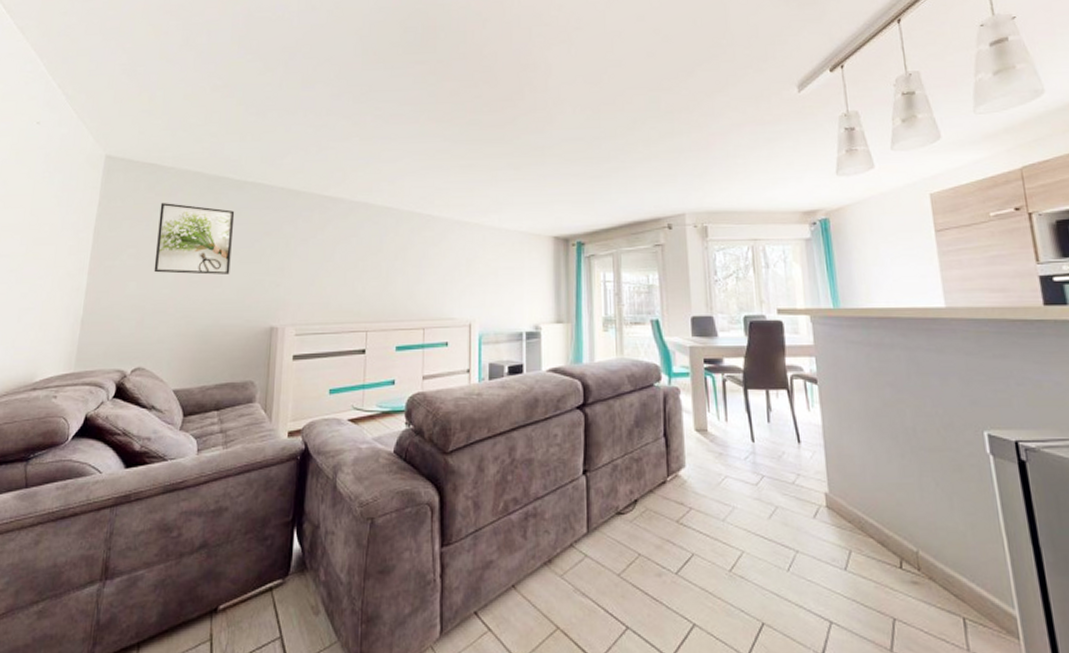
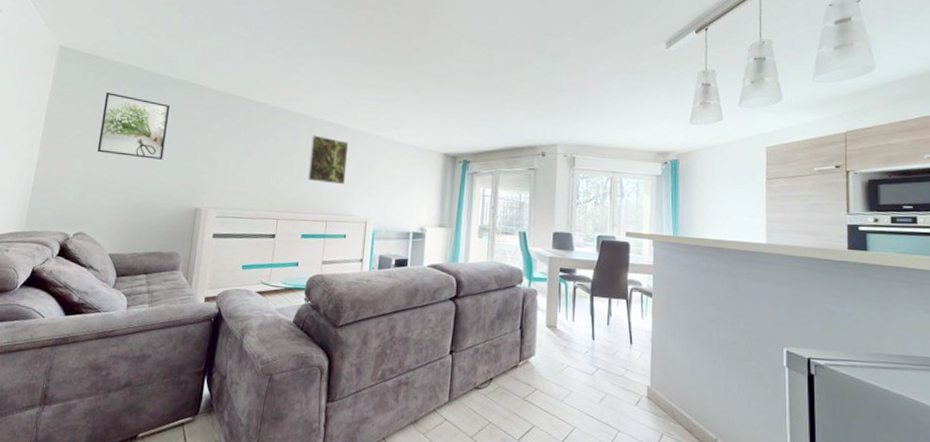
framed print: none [398,229,443,284] -> present [308,135,349,185]

